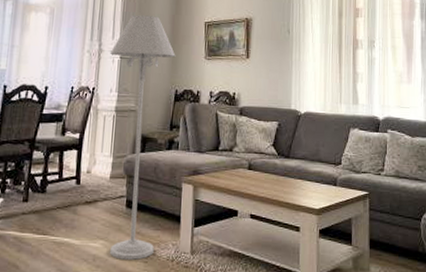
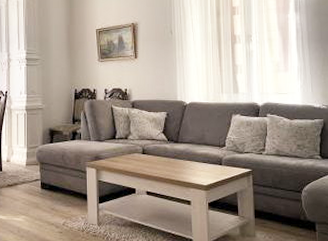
floor lamp: present [109,15,176,260] -> none [17,27,73,231]

